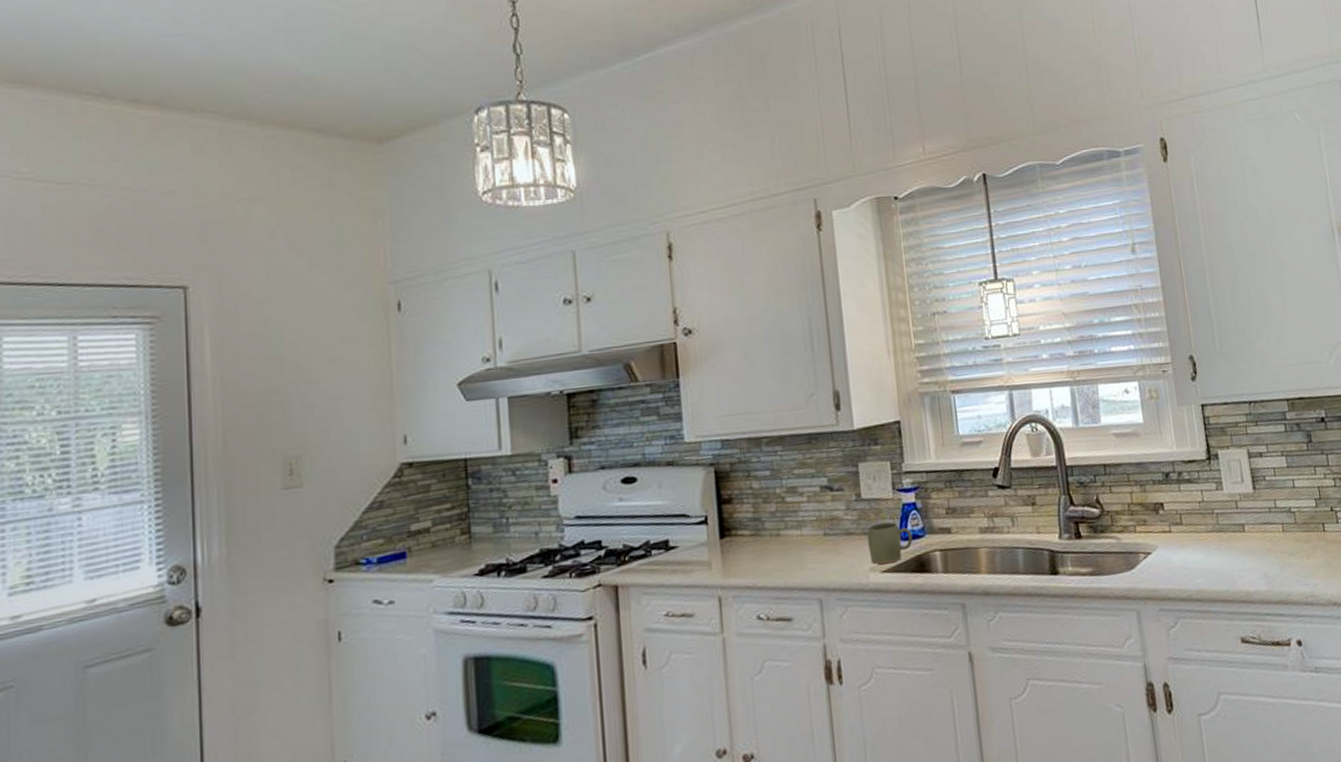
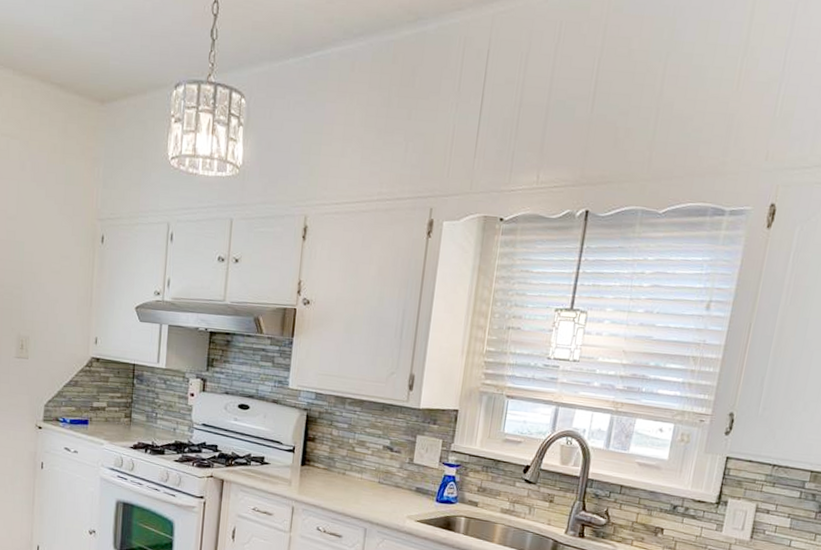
mug: present [867,522,913,565] -> none [409,484,447,517]

